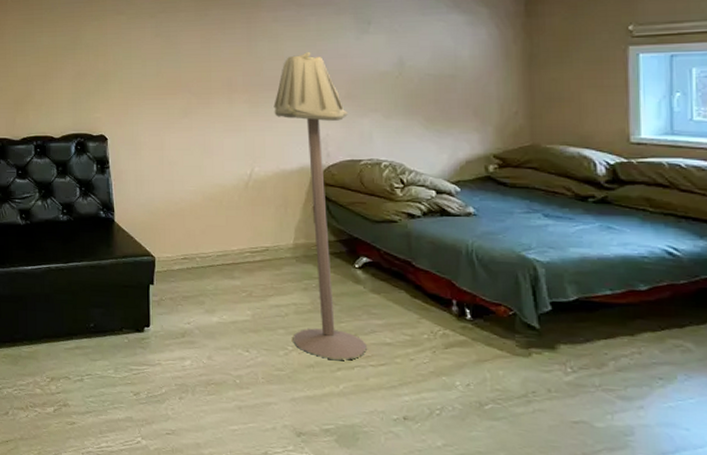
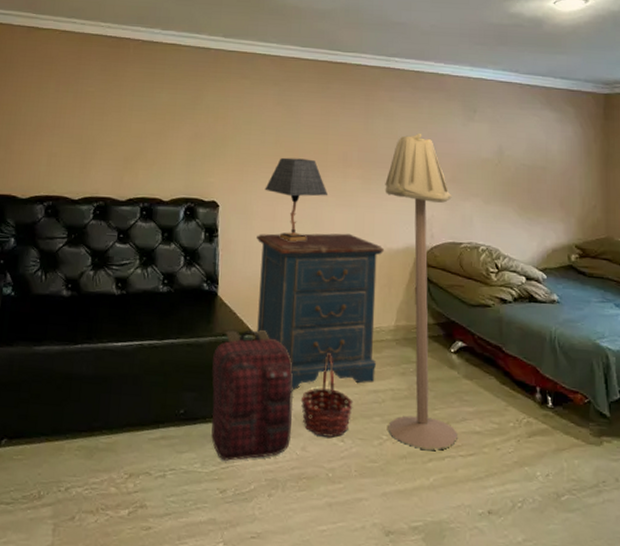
backpack: none [116,252,197,368] -> present [211,329,294,461]
dresser: none [147,157,278,305] -> present [256,233,385,390]
table lamp: none [150,87,215,168] -> present [264,157,329,242]
basket: none [203,270,256,348] -> present [300,352,353,437]

